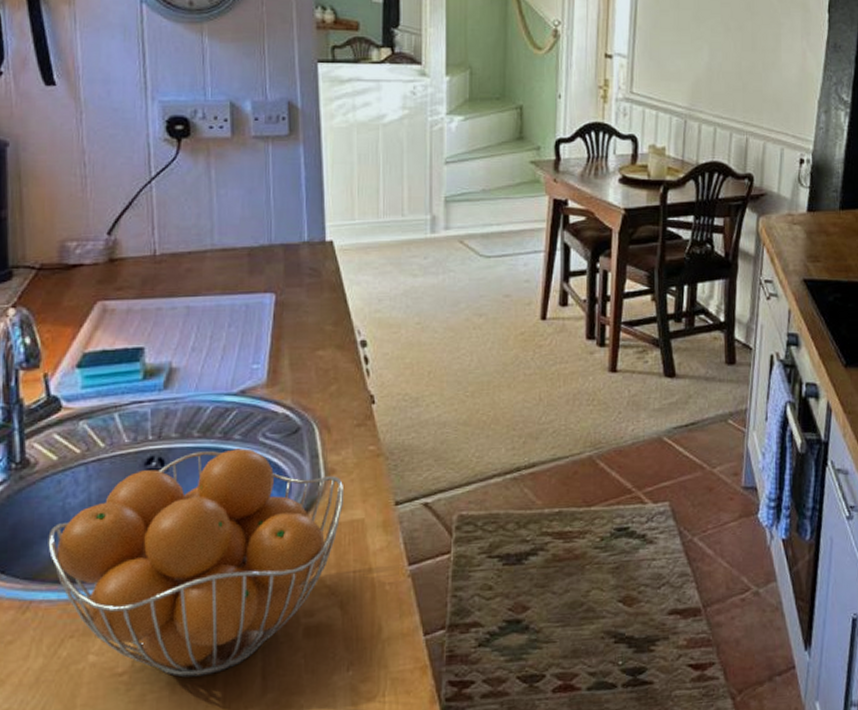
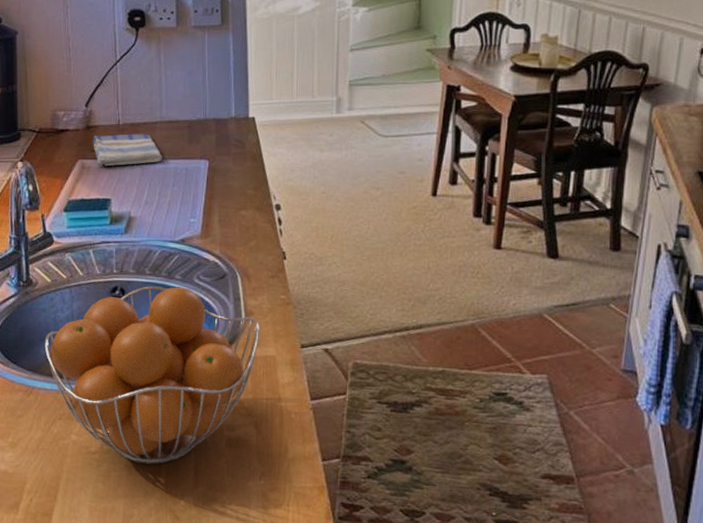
dish towel: none [117,266,214,308] -> present [92,134,162,167]

